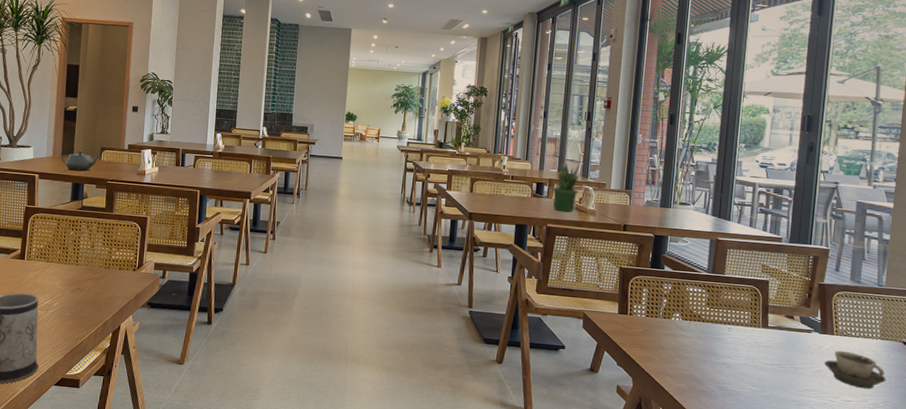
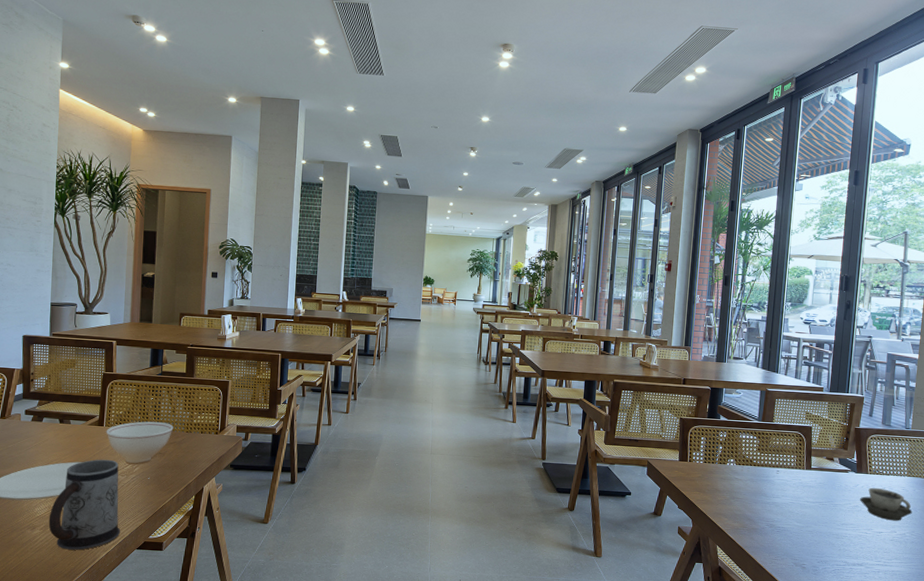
bowl: none [27,256,93,300] -> present [106,421,174,465]
teapot: present [61,150,101,171] -> none [139,316,180,337]
planter: present [552,161,583,213] -> none [618,321,647,369]

